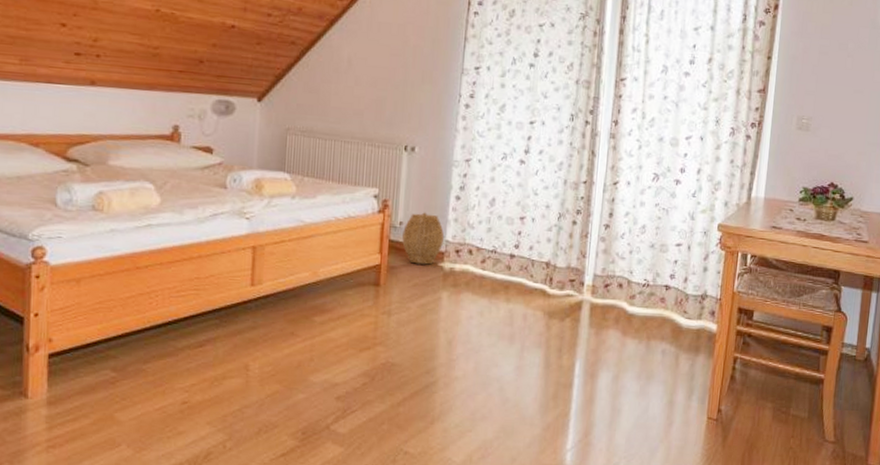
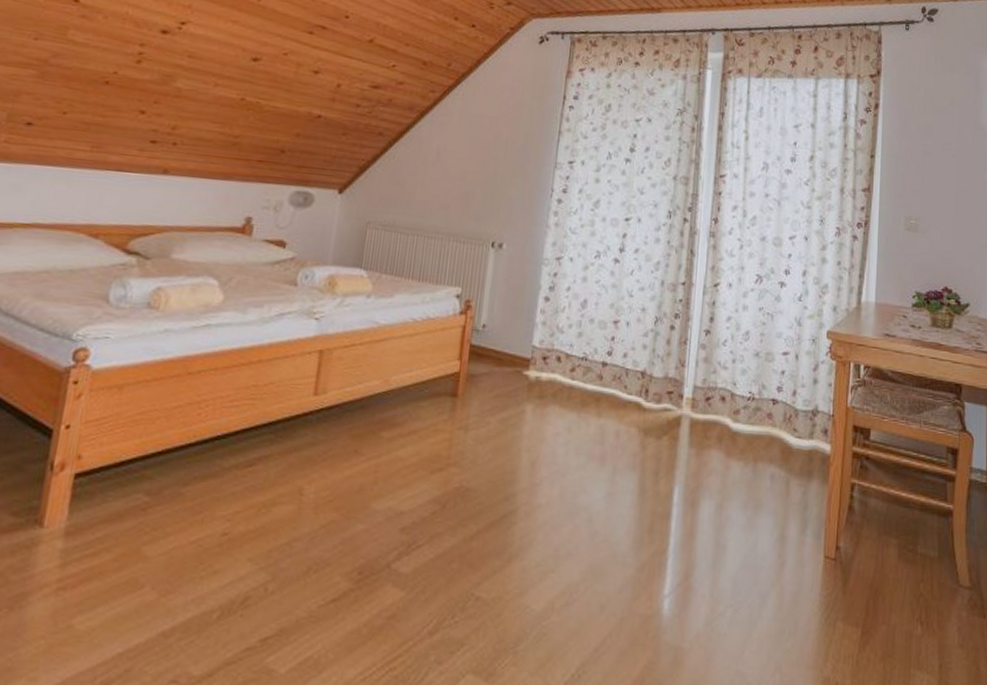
woven basket: present [402,212,445,265] -> none [484,314,531,373]

